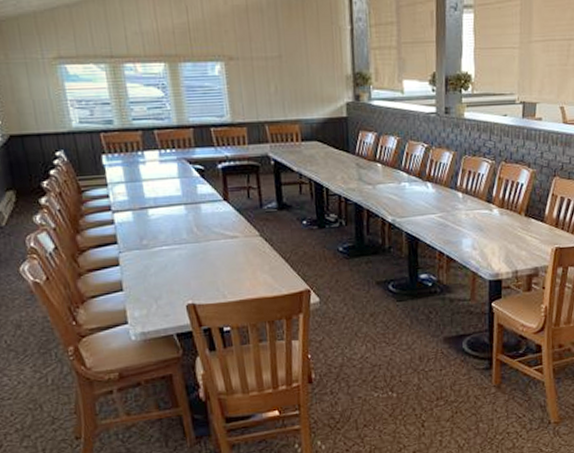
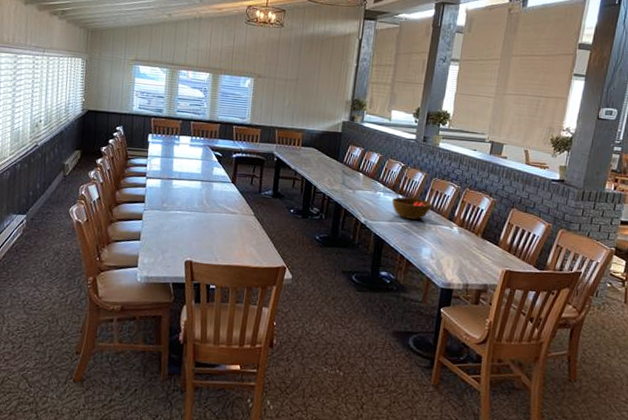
bowl: none [419,183,465,209] -> present [391,196,432,220]

